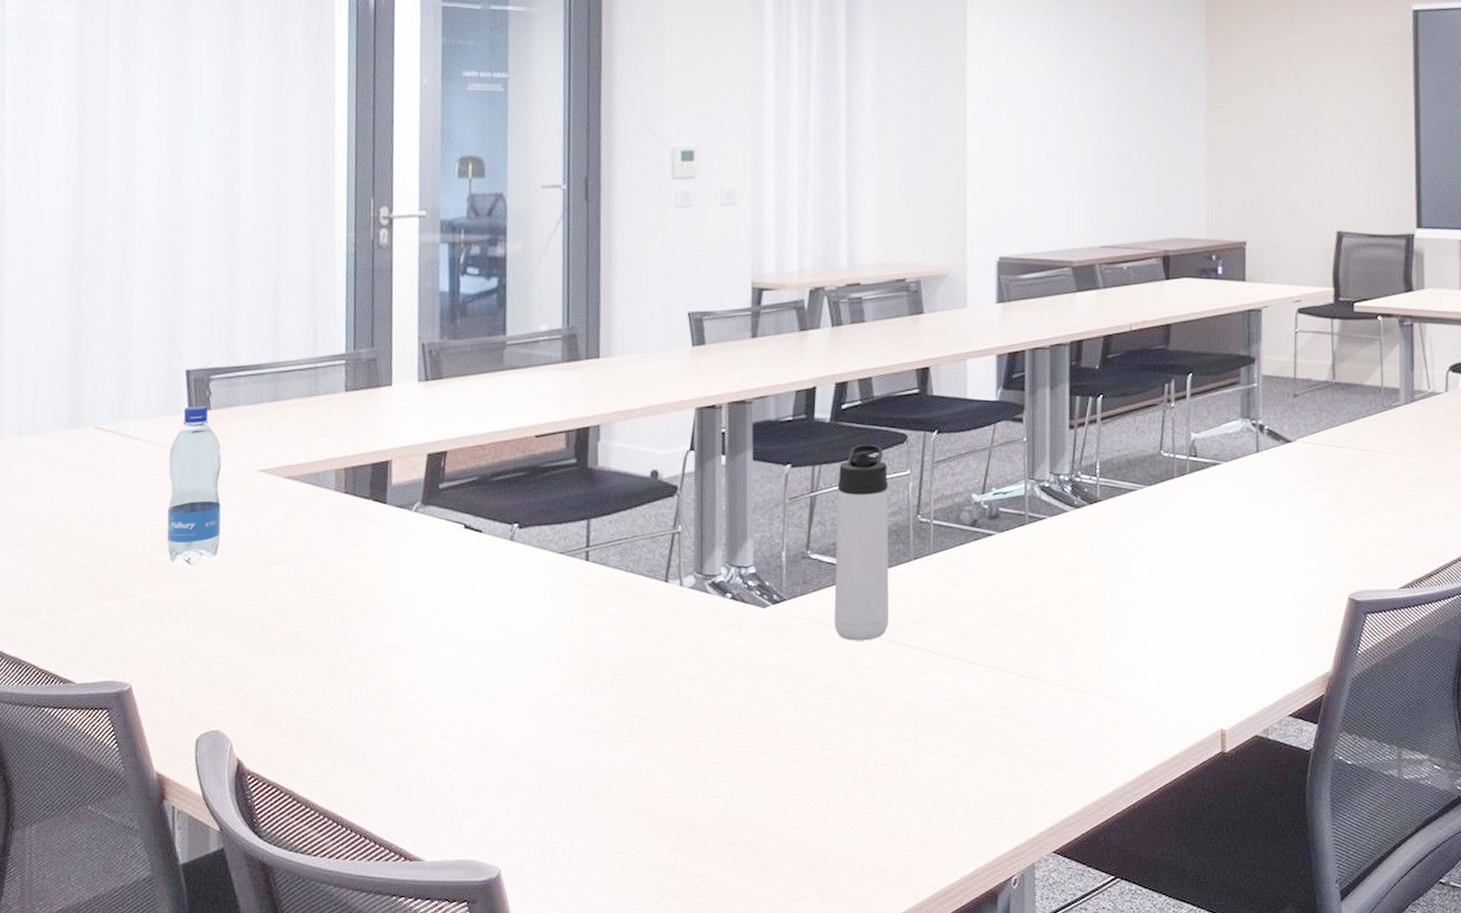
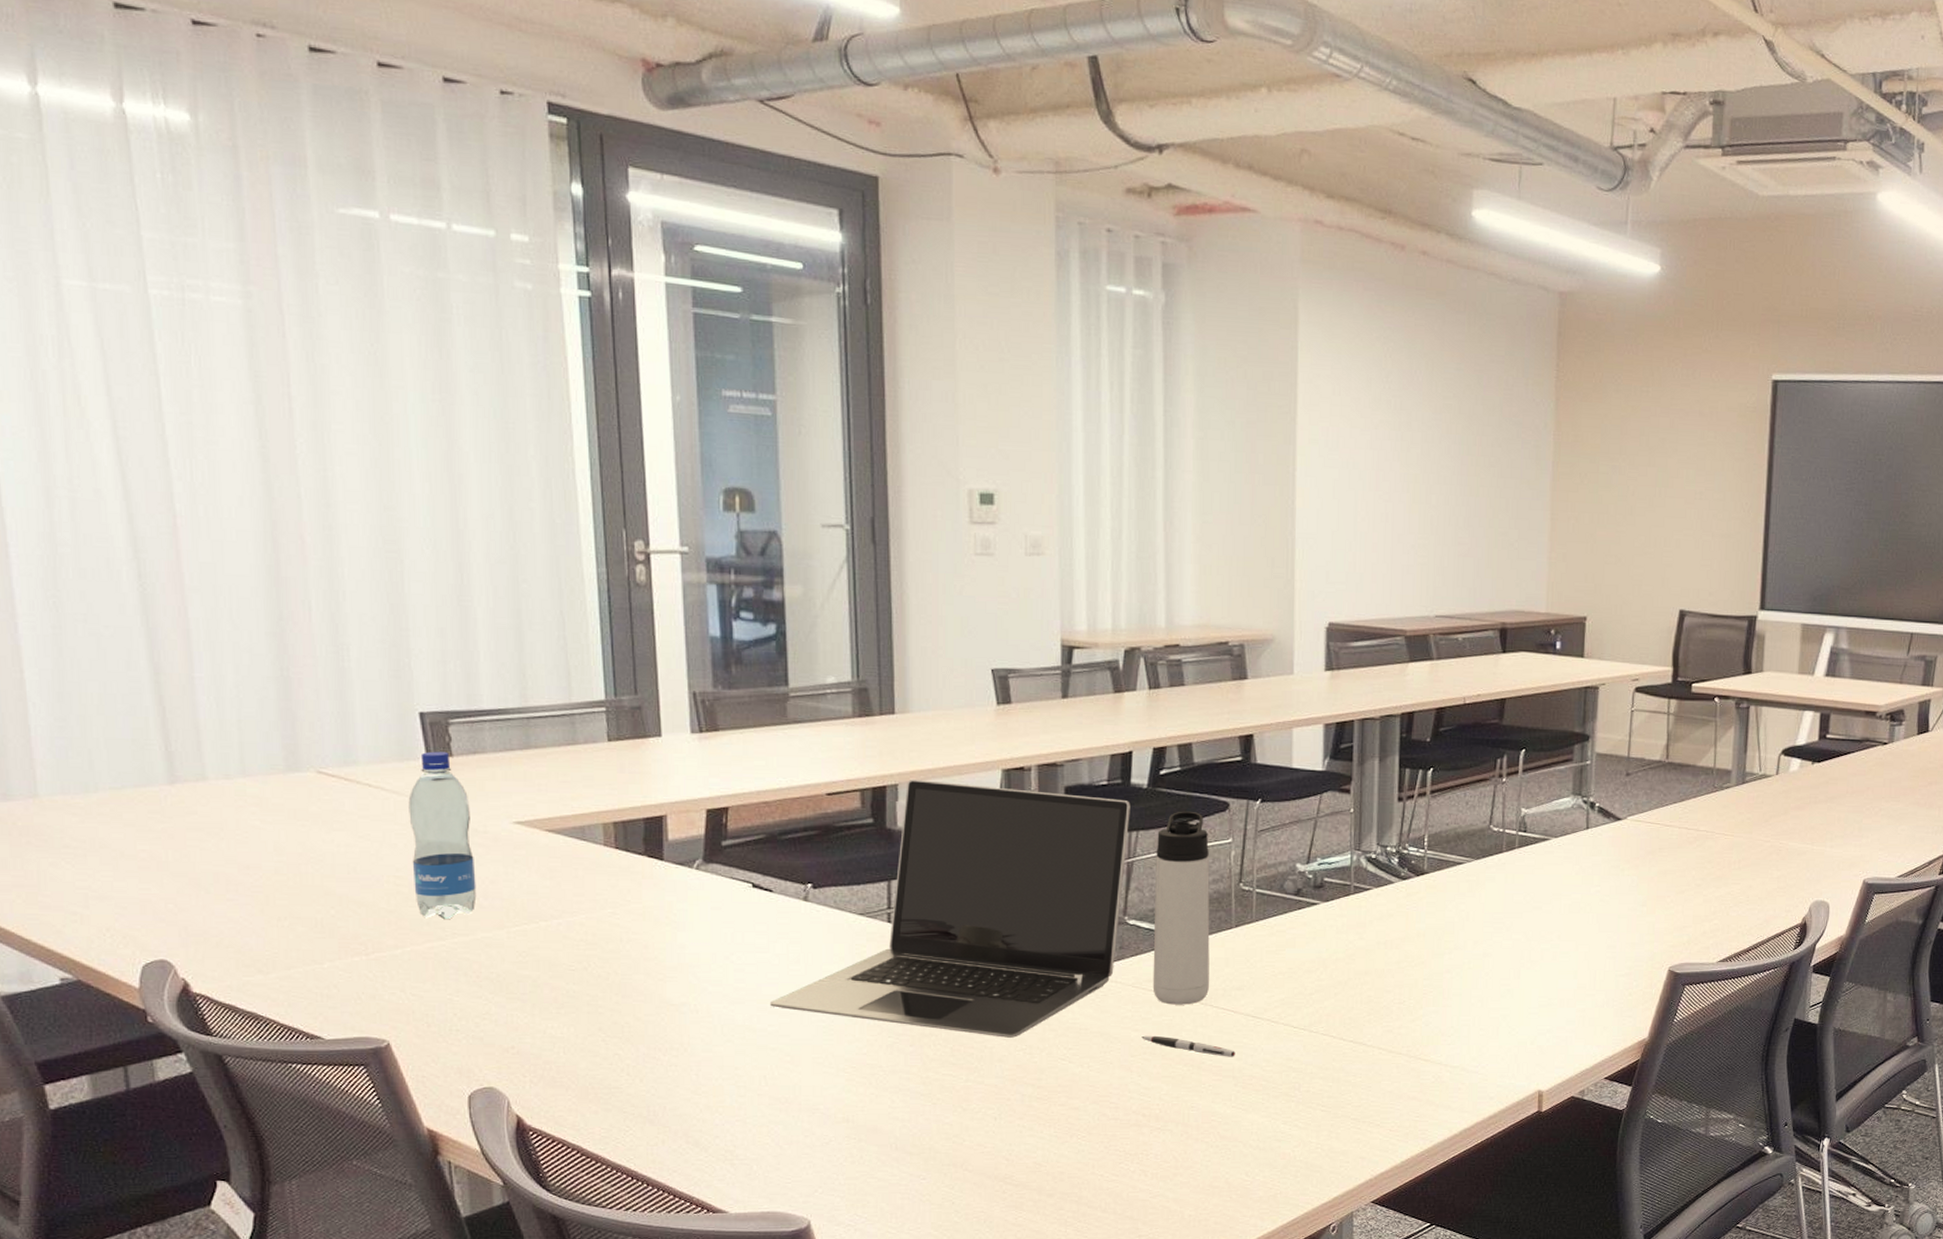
laptop: none [474,419,814,676] -> present [770,778,1130,1038]
pen: none [823,673,914,695] -> present [1141,1035,1235,1057]

